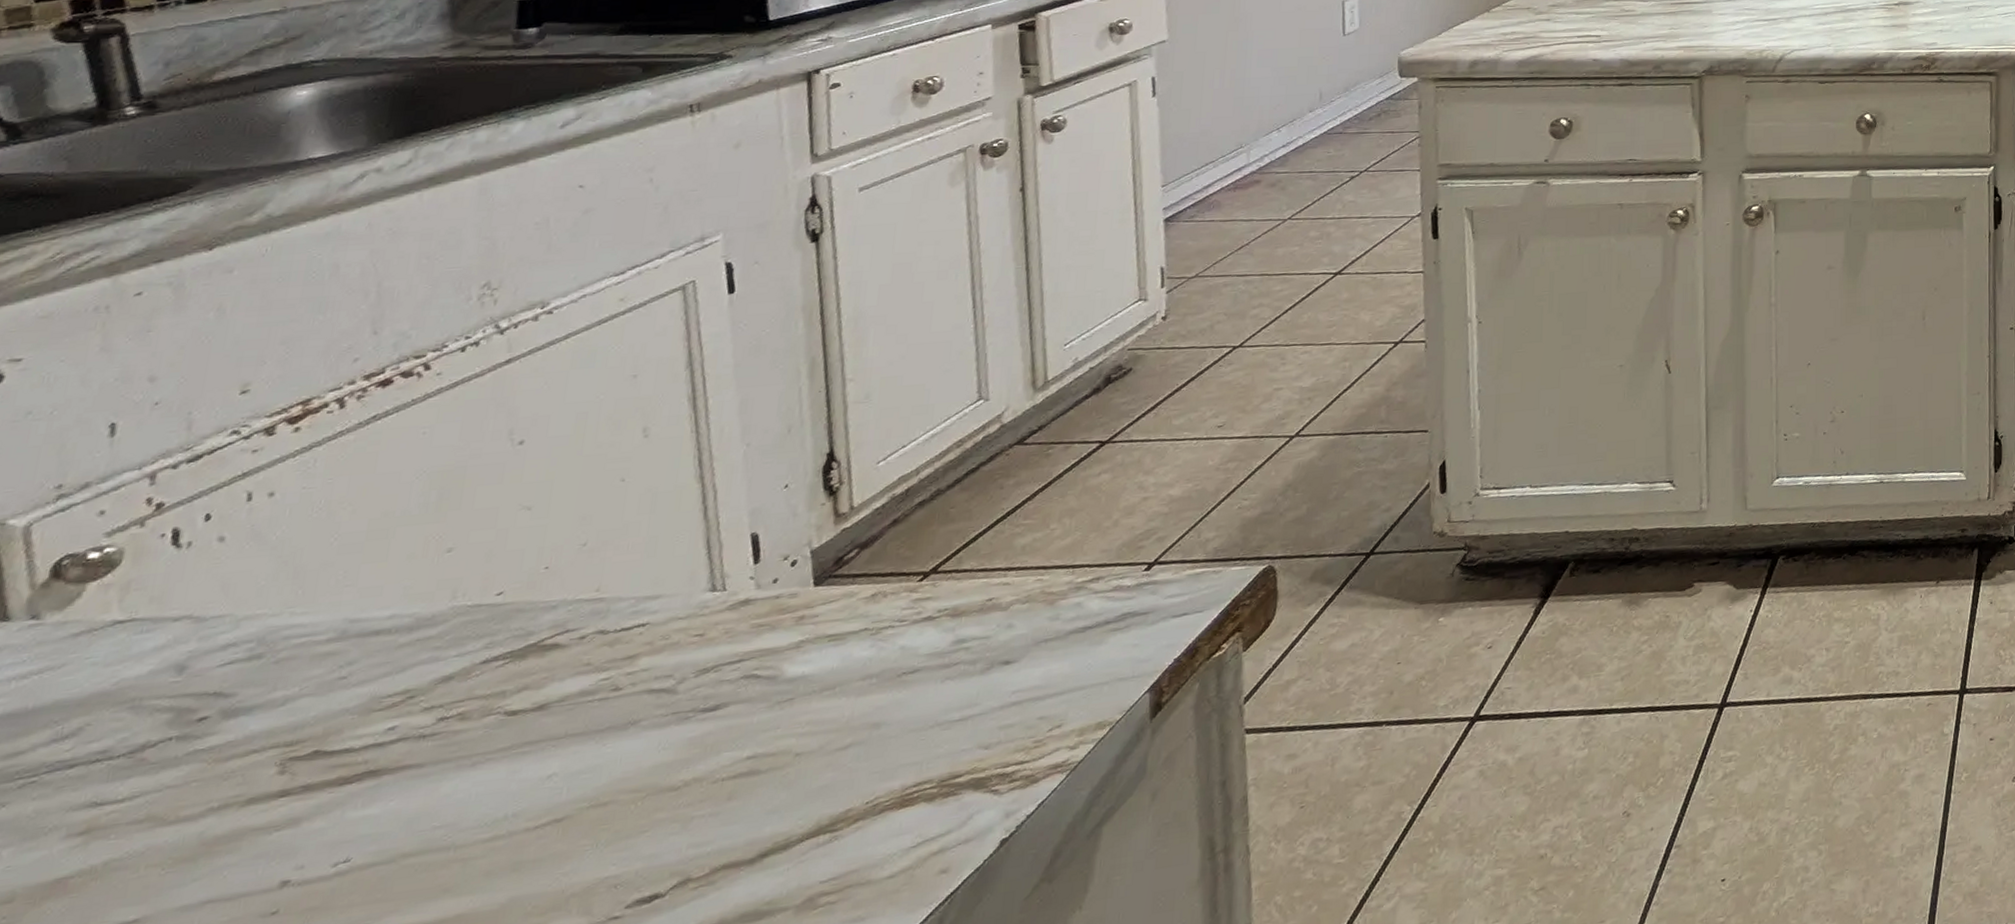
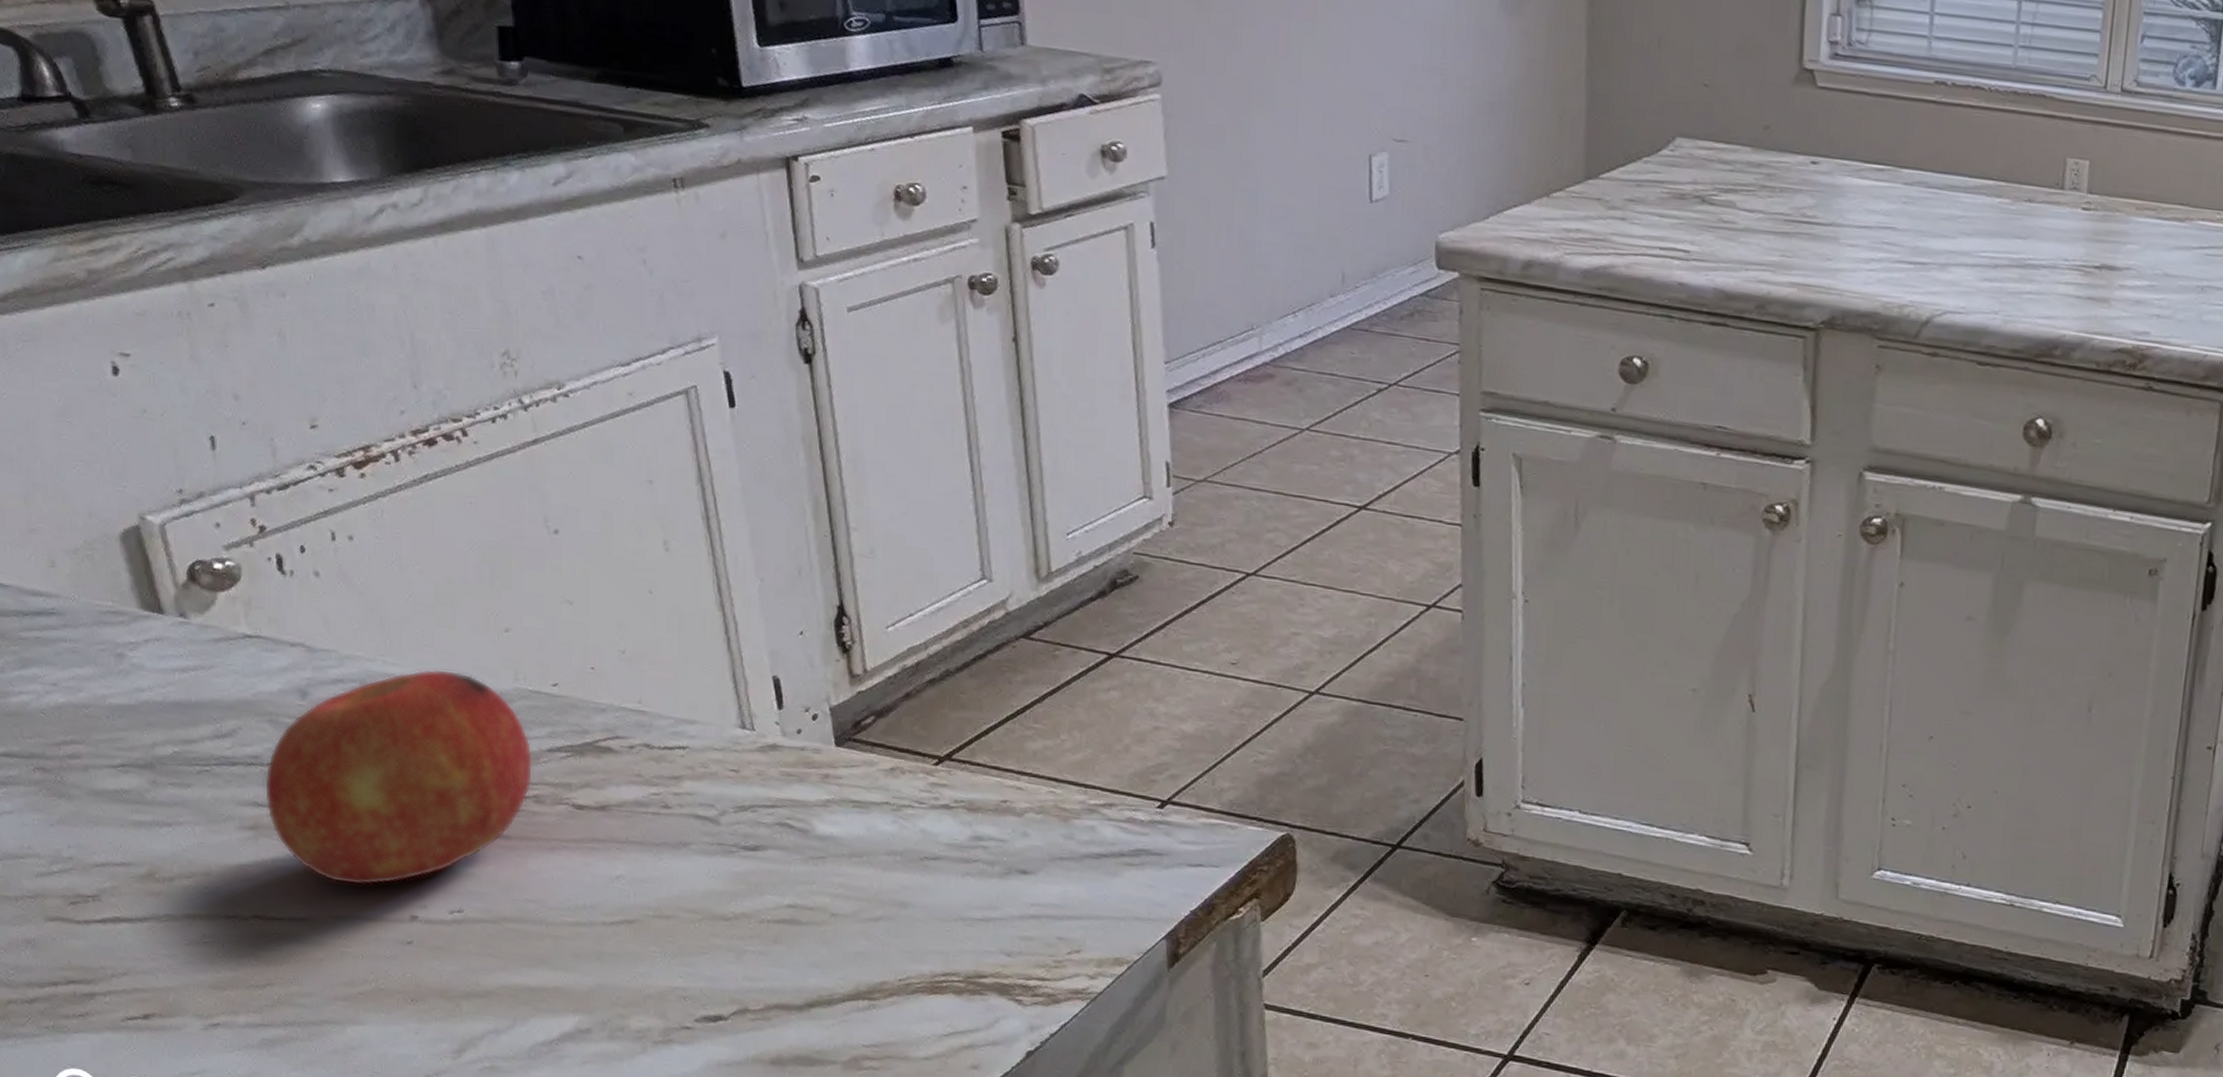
fruit: none [106,604,464,869] -> present [264,668,534,886]

